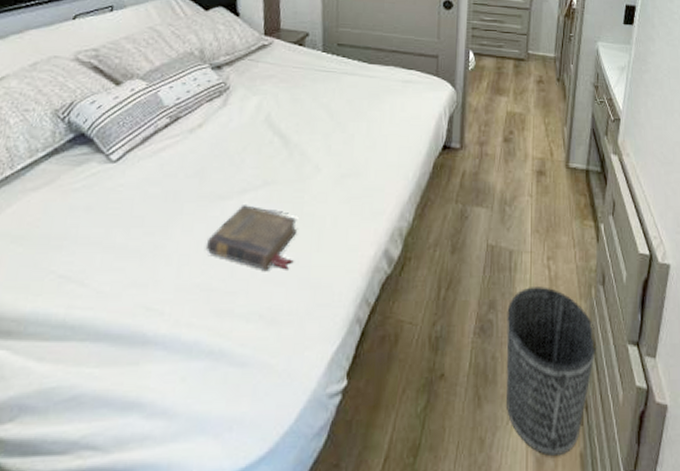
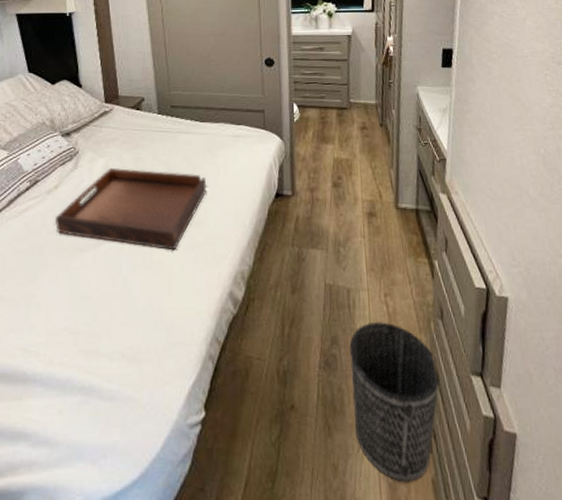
serving tray: none [195,107,370,202] -> present [54,167,207,251]
book: present [207,205,297,270] -> none [71,256,148,314]

